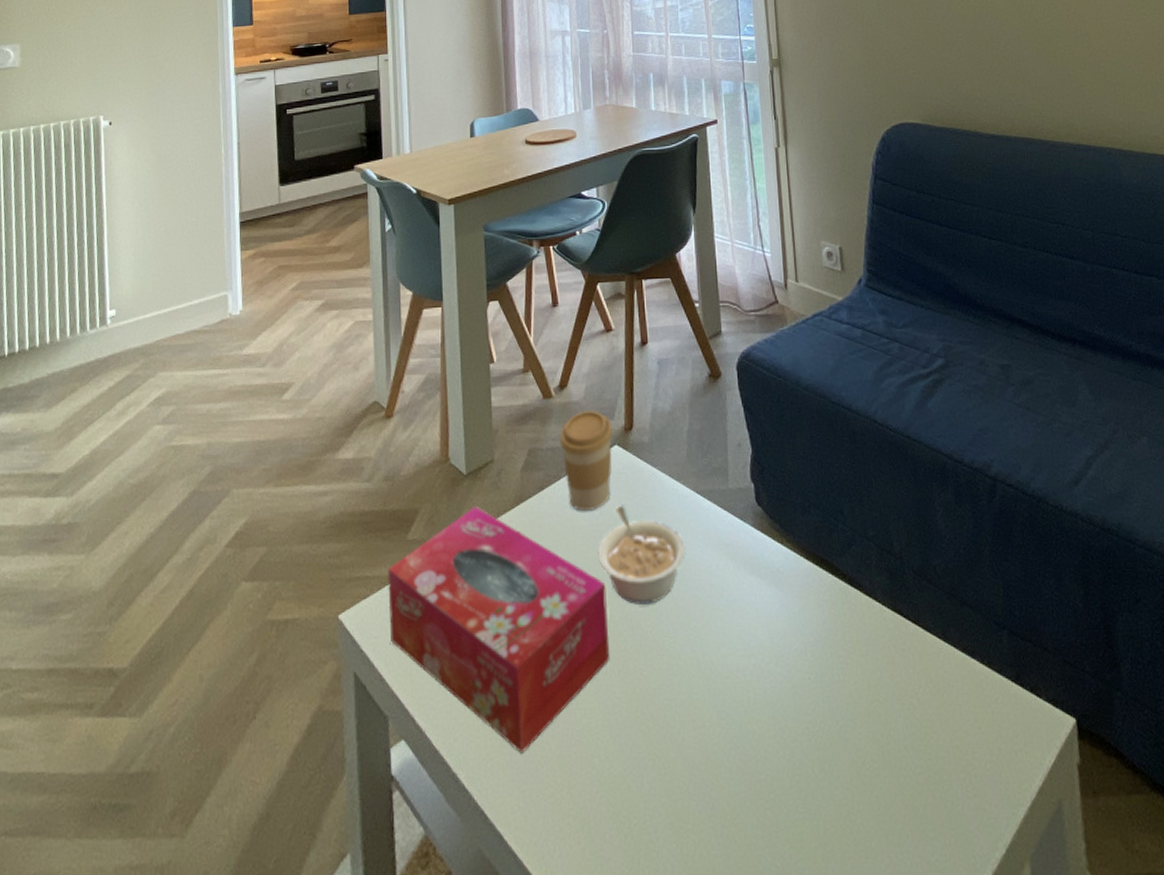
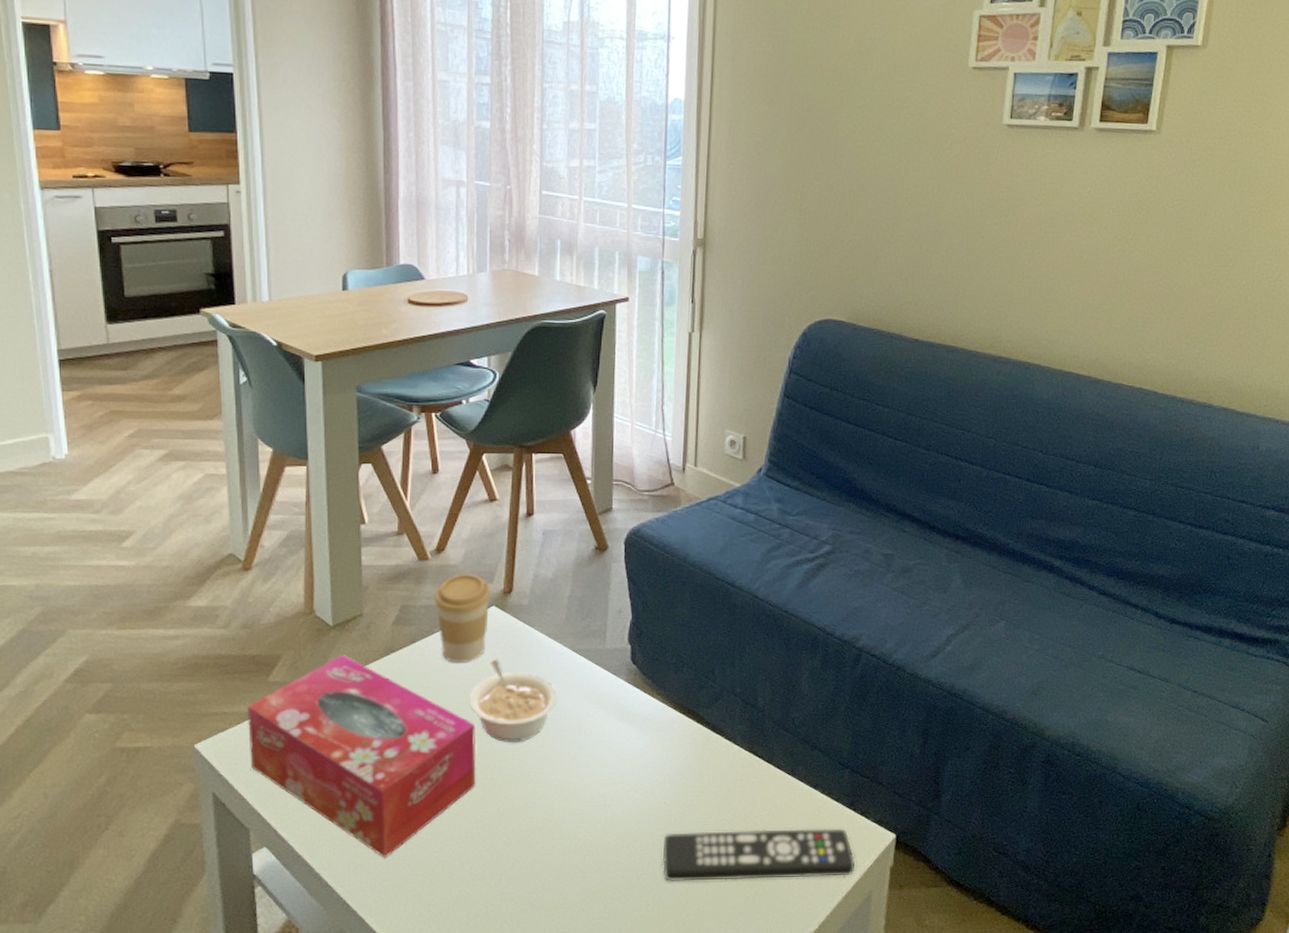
remote control: none [813,711,1037,785] -> present [662,828,856,881]

